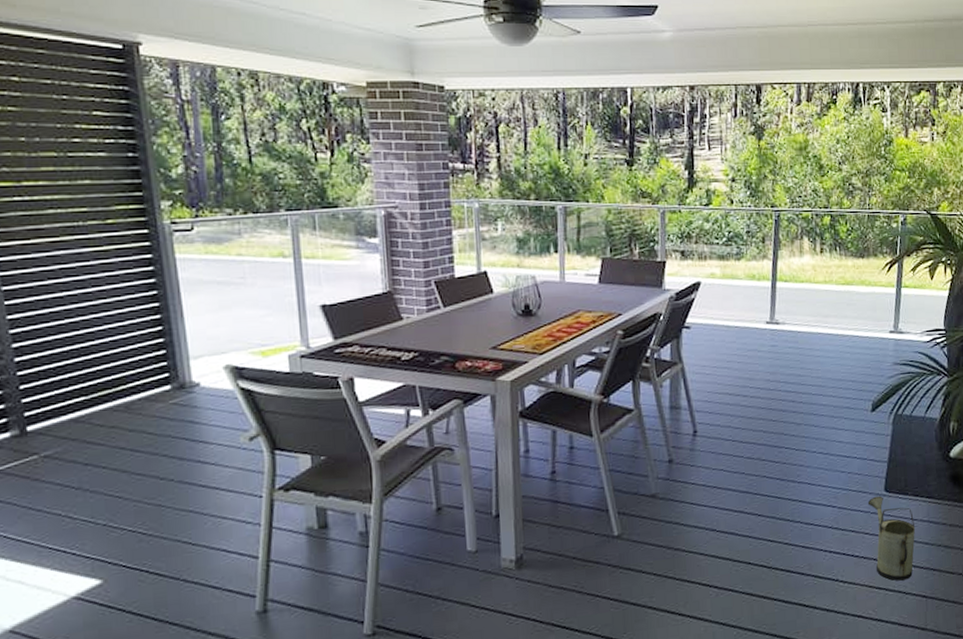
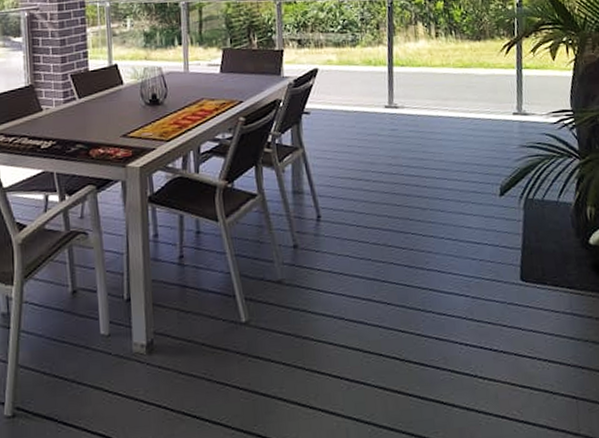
watering can: present [867,495,916,581] -> none [503,285,559,379]

